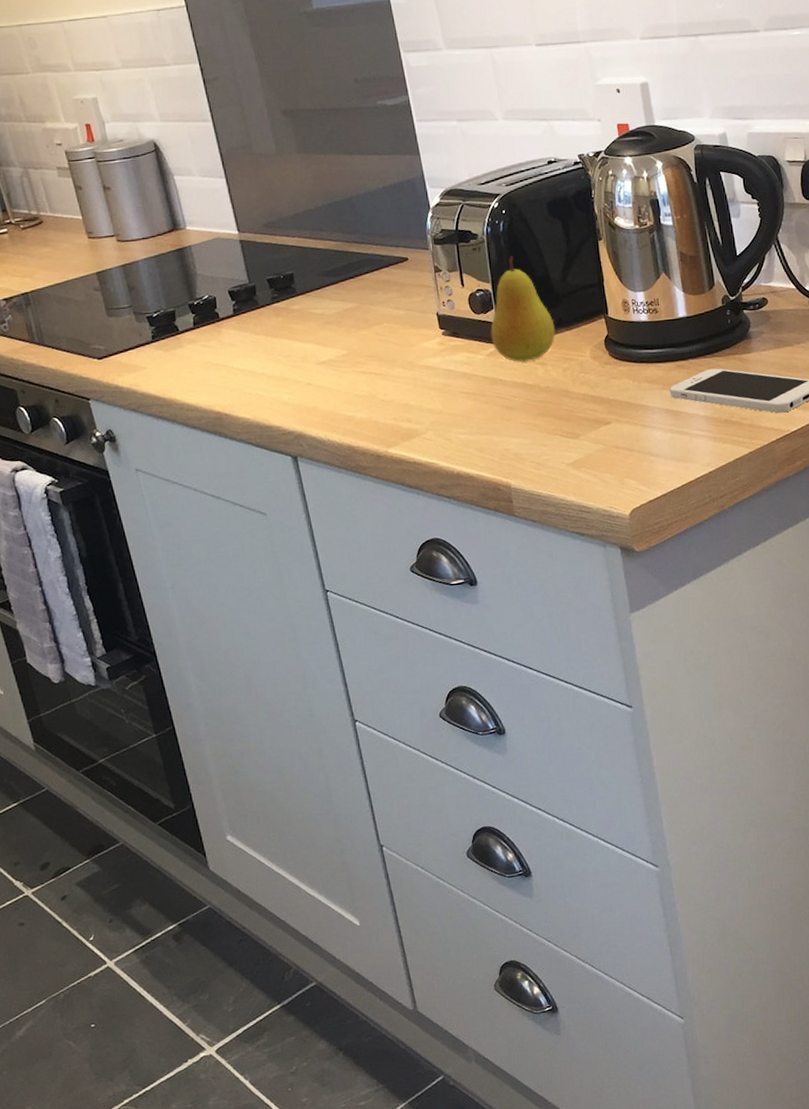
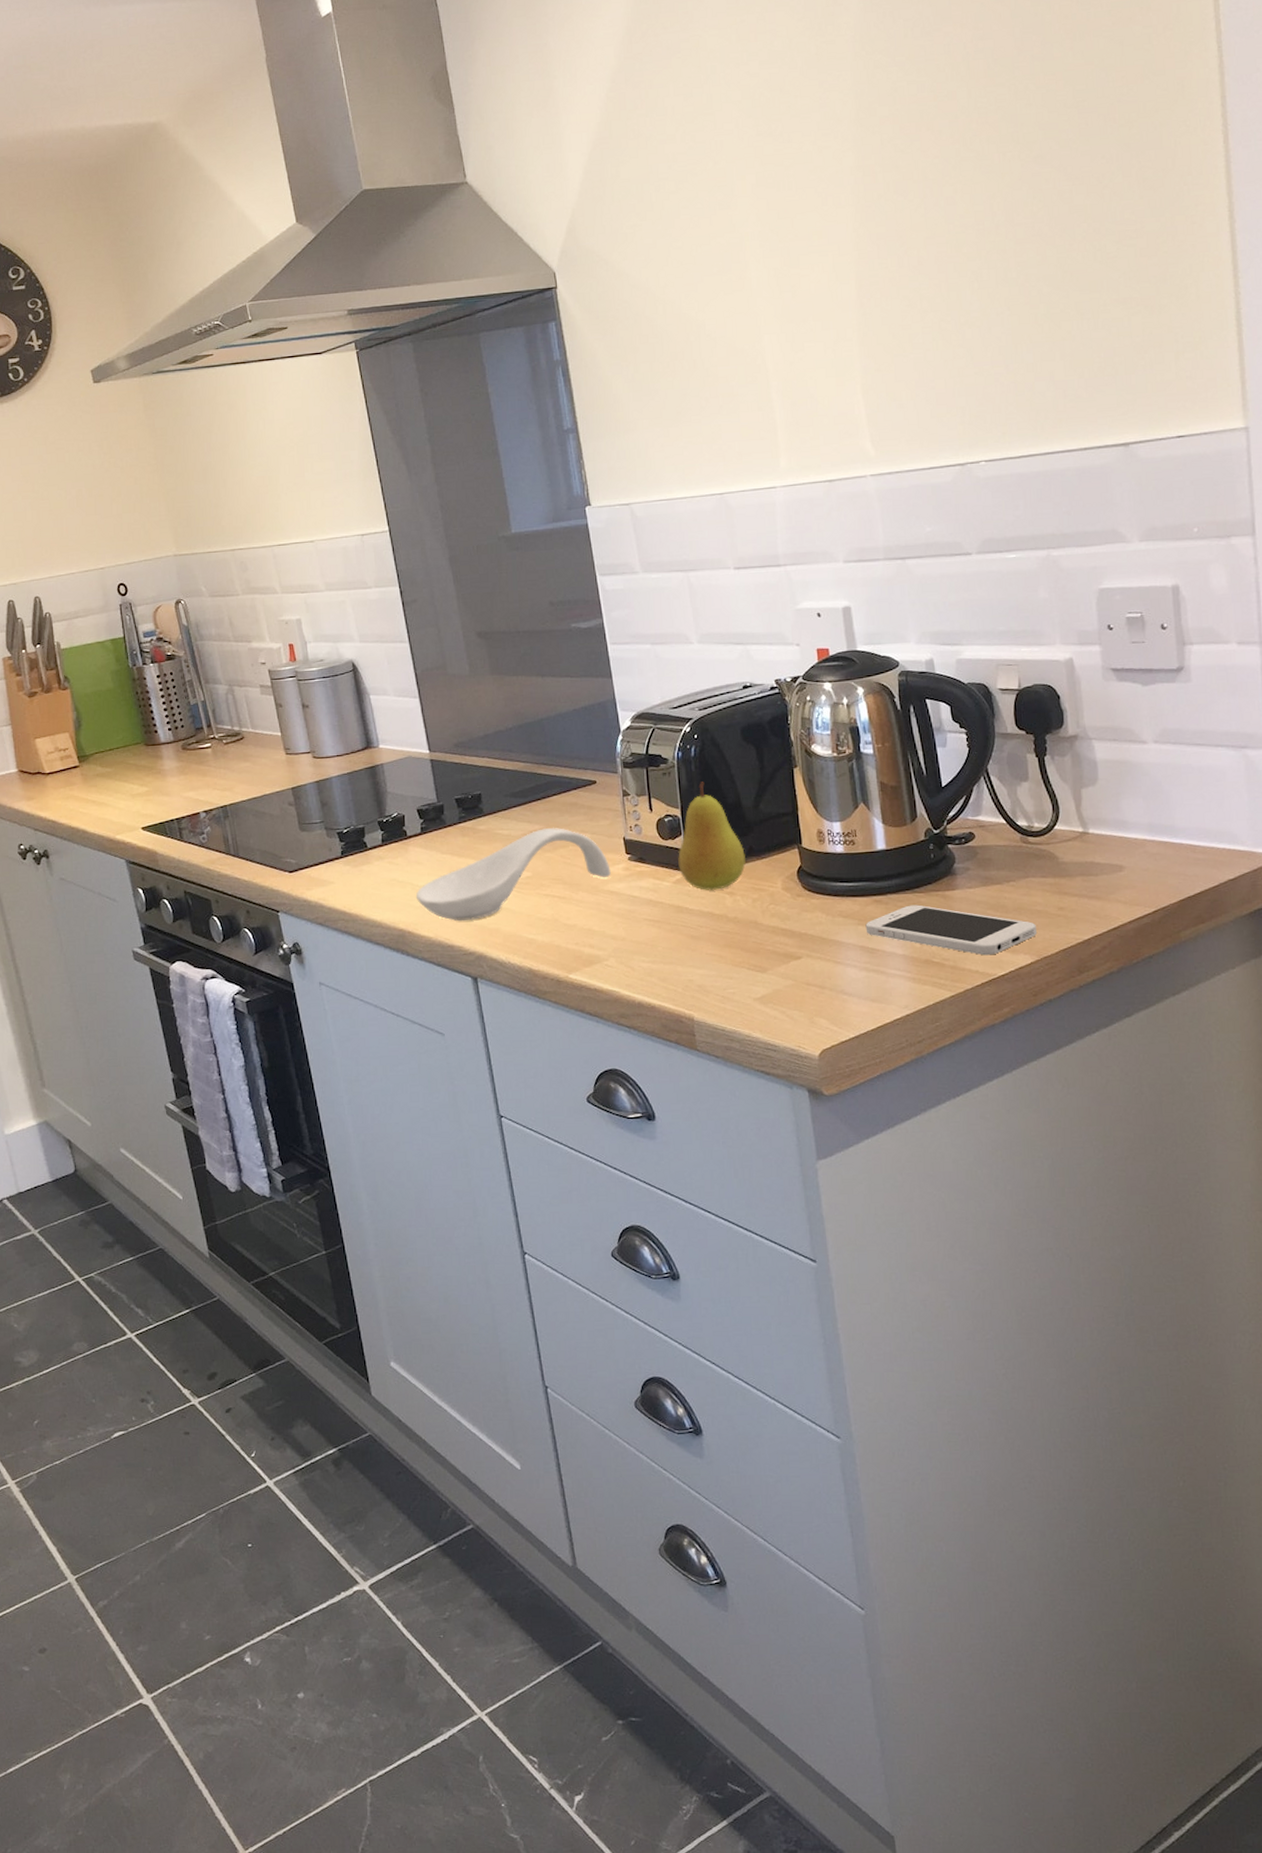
spoon rest: none [231,304,426,402] -> present [415,827,611,921]

